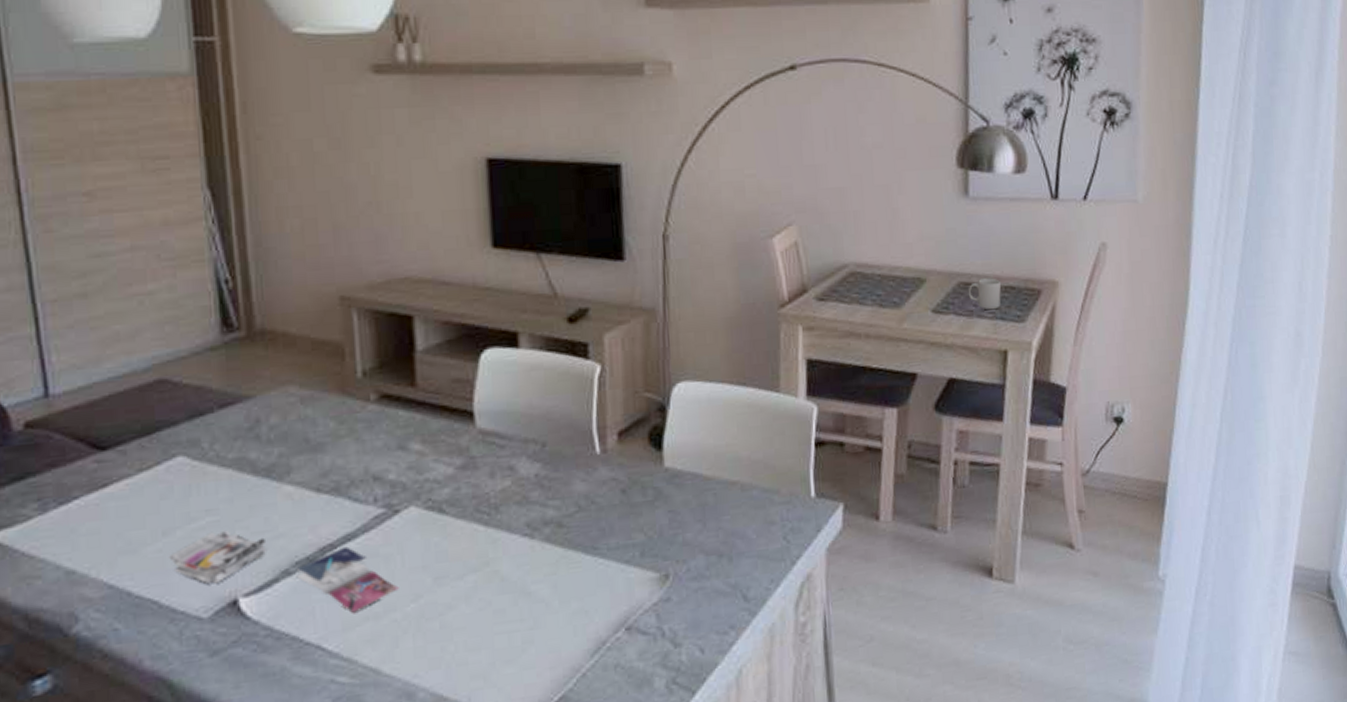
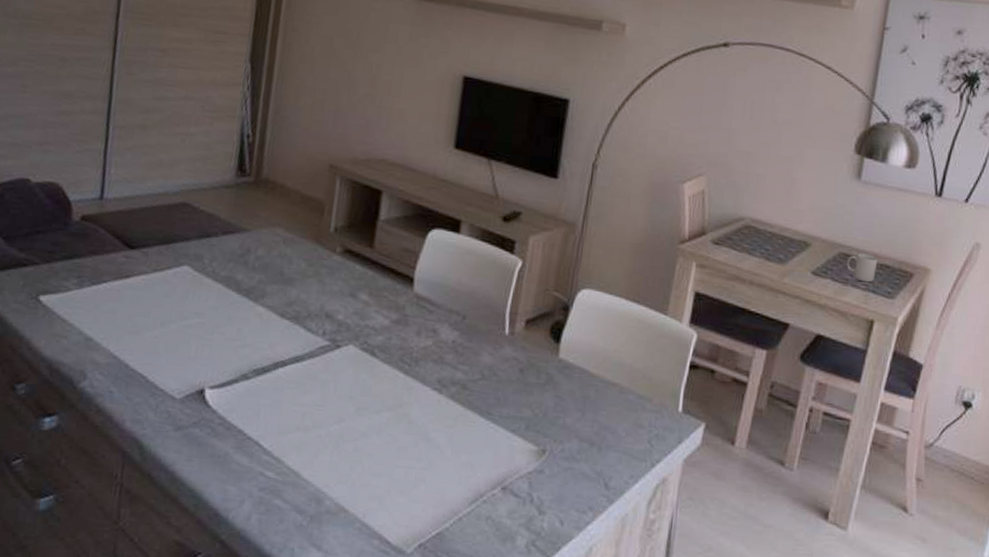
magazine: present [169,530,399,613] -> none [161,331,328,422]

